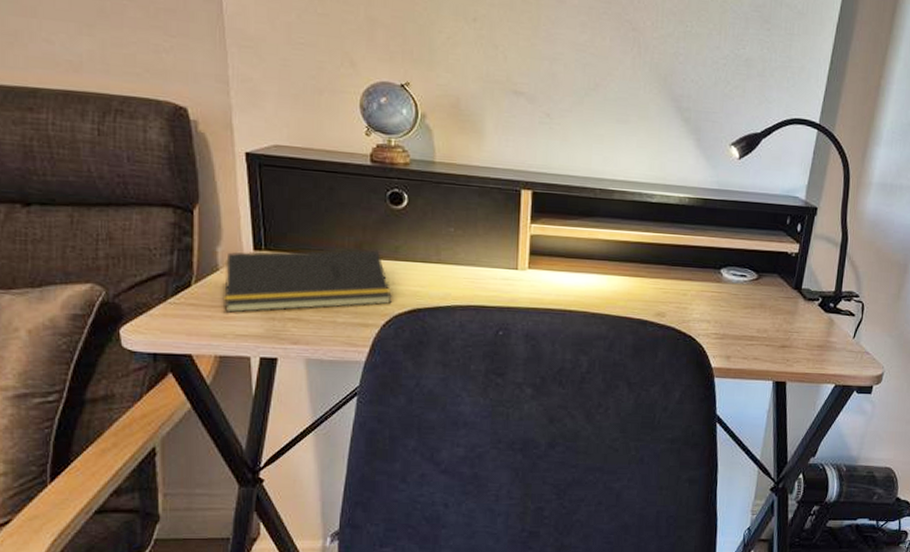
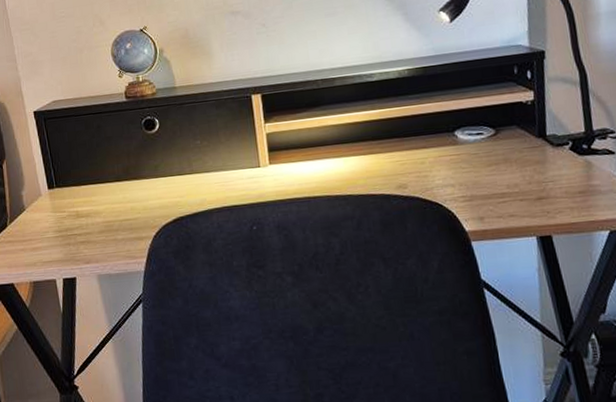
notepad: present [224,249,392,313] -> none [29,171,159,244]

